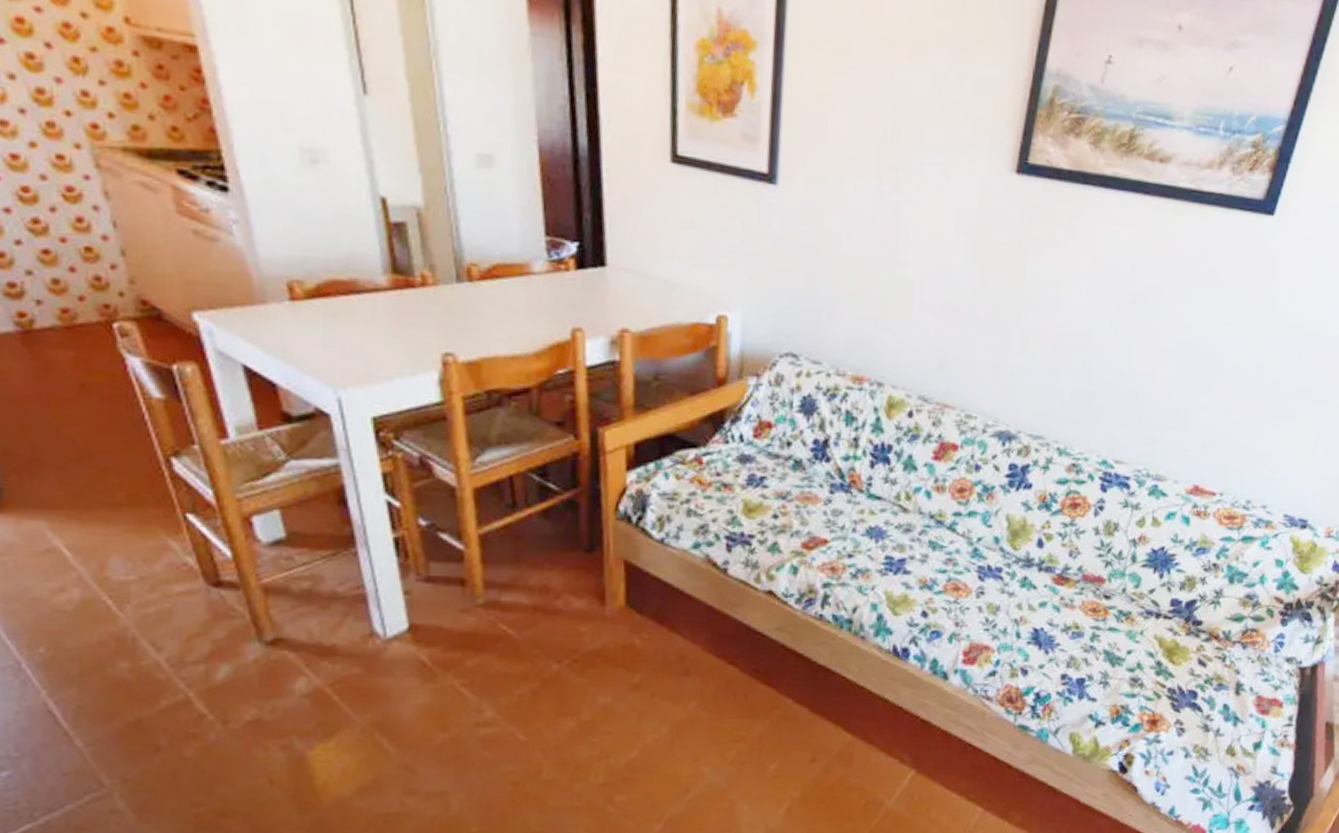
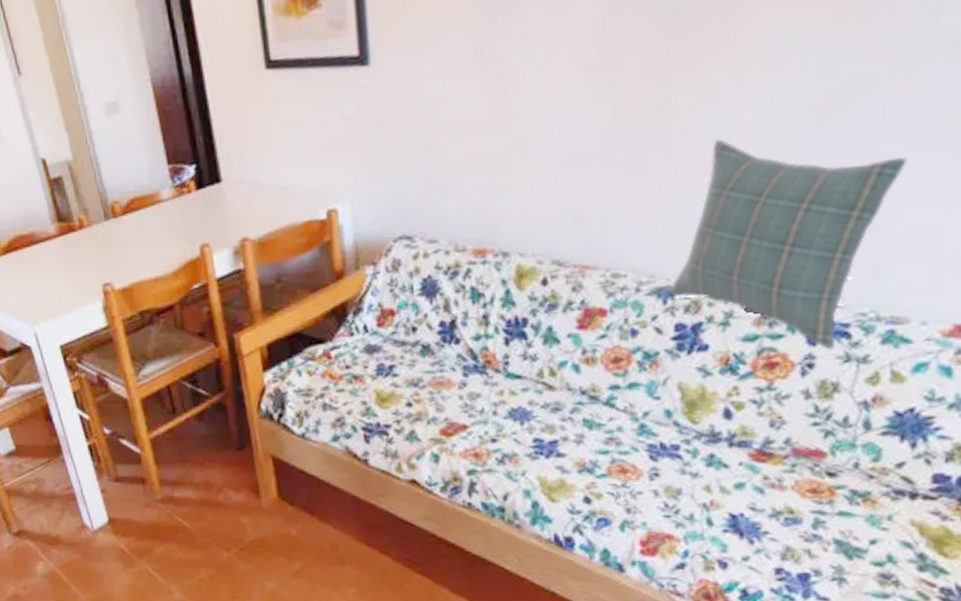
pillow: none [1008,315,1176,497] -> present [670,139,907,350]

